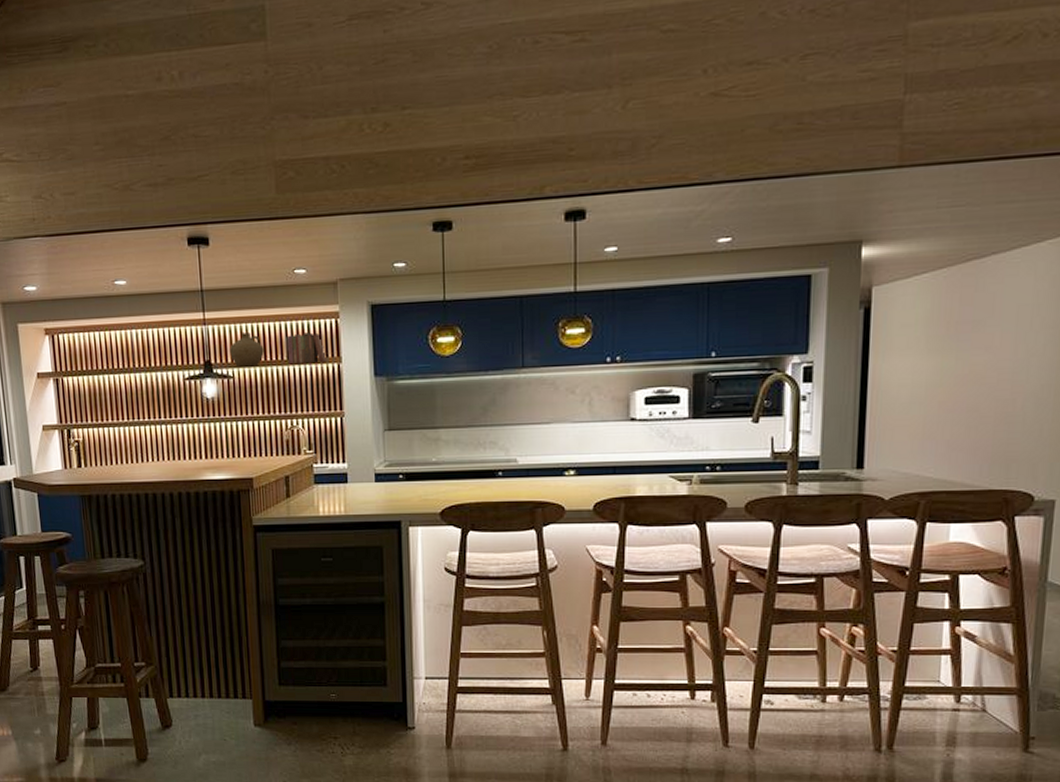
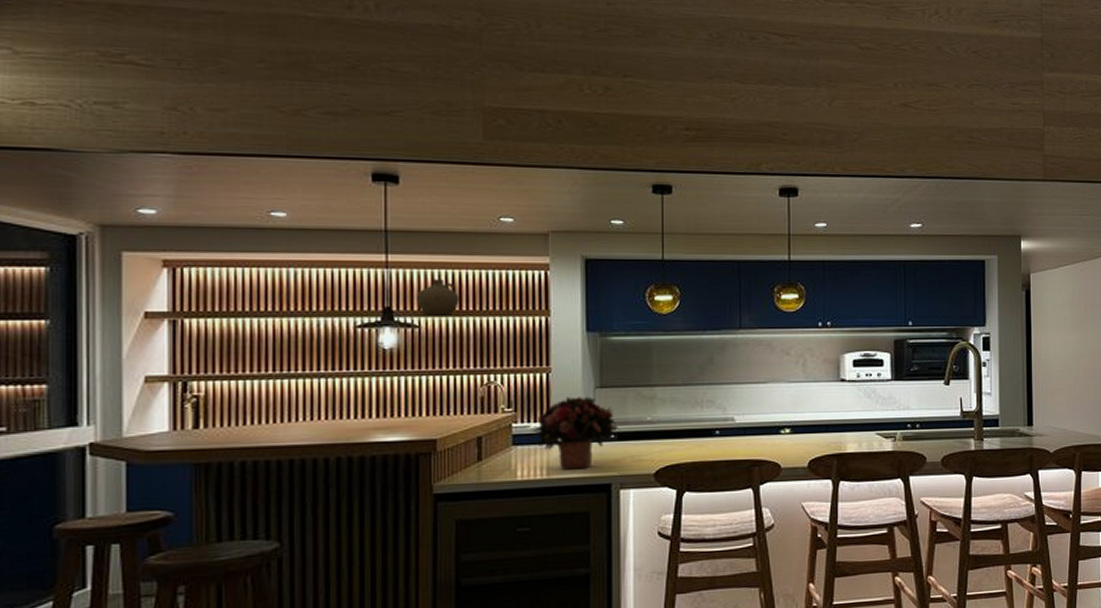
books: present [286,332,328,365] -> none [487,283,534,316]
bouquet: none [330,439,406,507] -> present [532,396,619,470]

